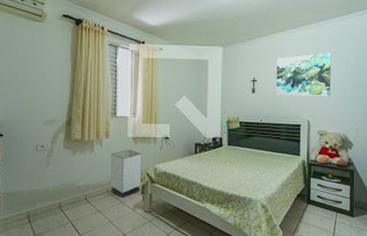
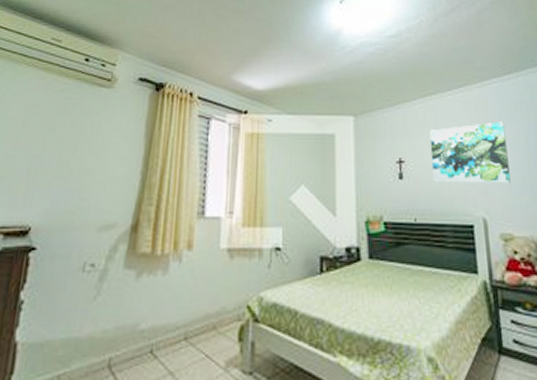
cabinet: present [110,150,142,198] -> none [190,269,241,349]

